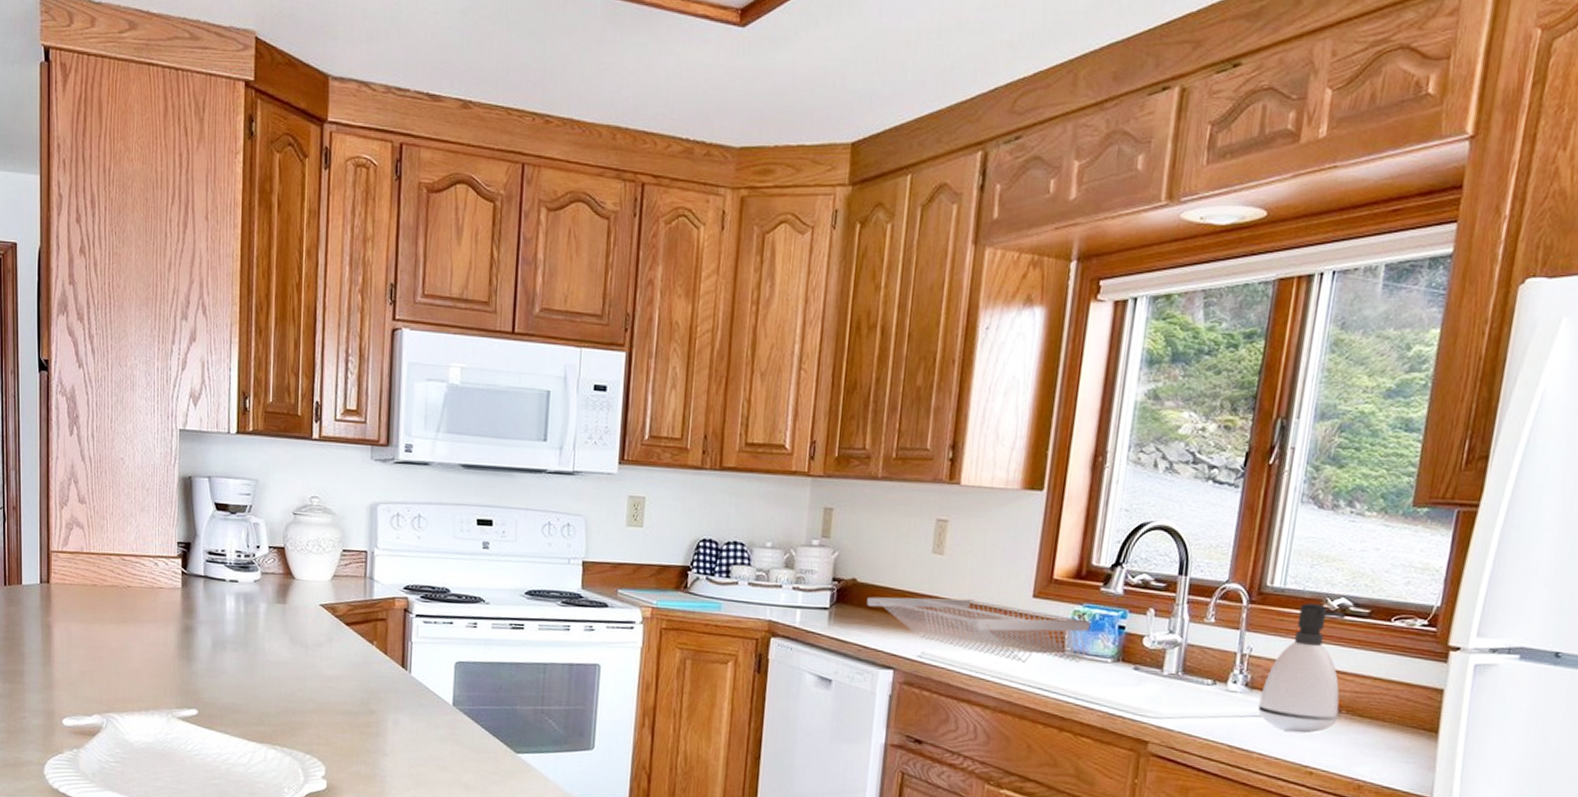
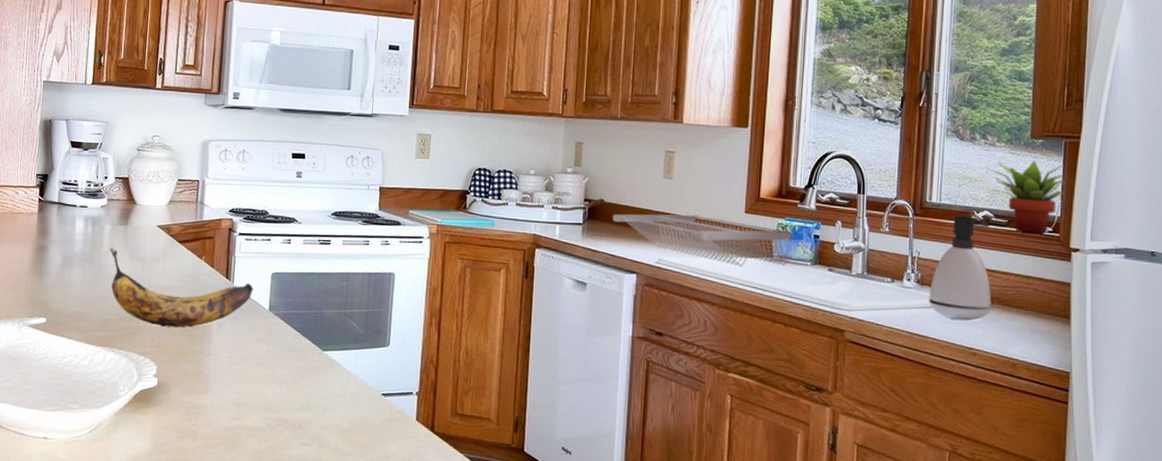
banana: none [266,629,434,724] -> present [110,247,253,328]
succulent plant: none [1347,536,1454,628] -> present [984,161,1066,234]

